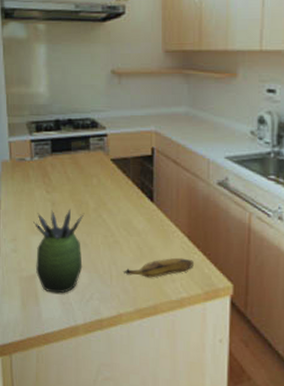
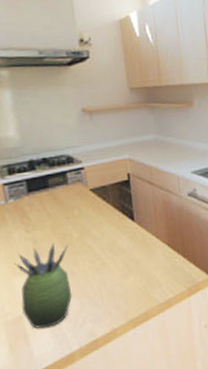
banana: present [122,257,194,278] -> none [112,264,176,292]

